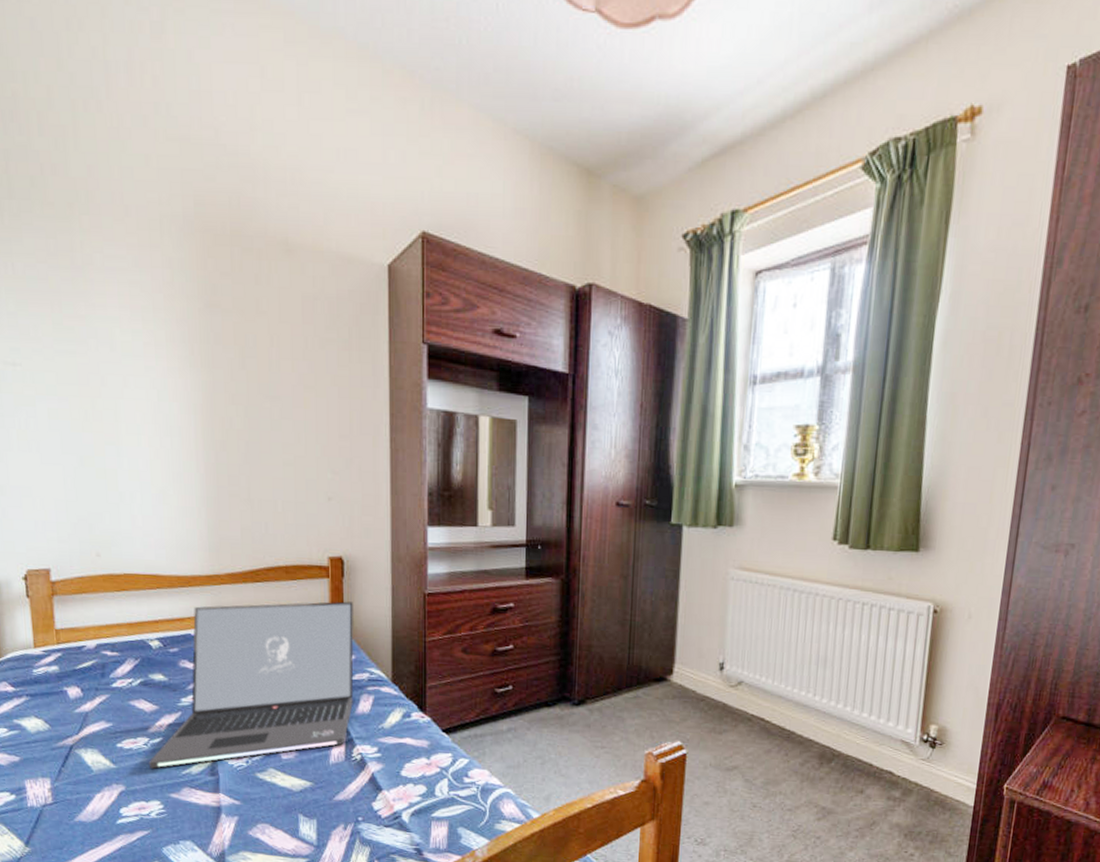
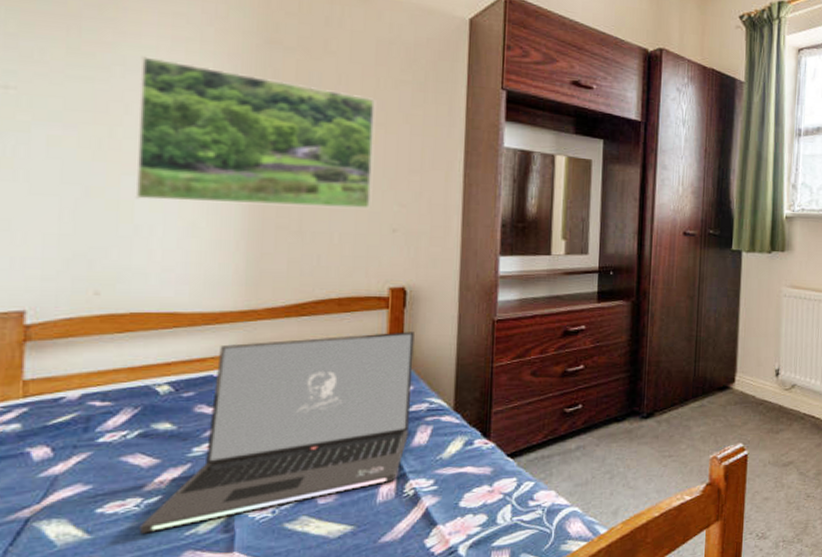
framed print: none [108,326,308,476] -> present [135,55,375,208]

